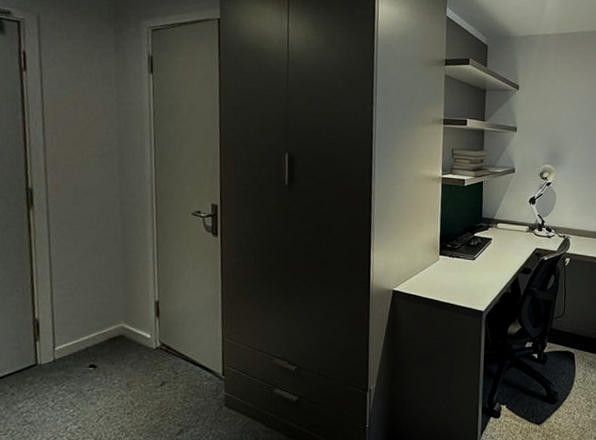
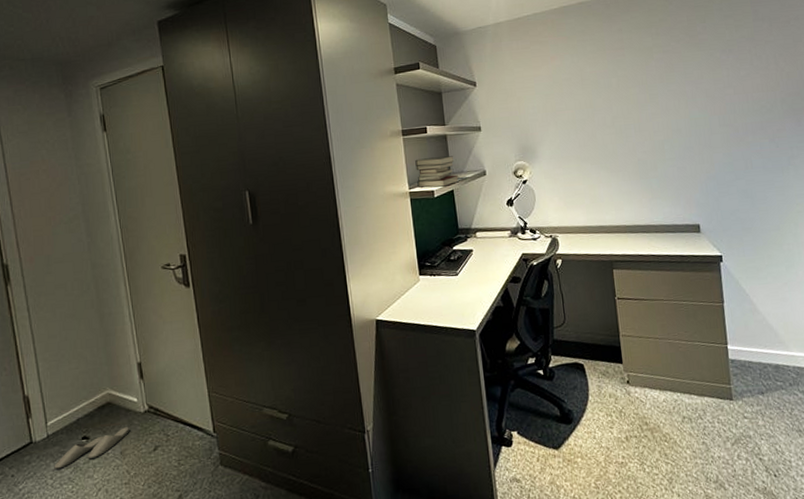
slippers: none [57,360,139,393] -> present [54,427,129,469]

